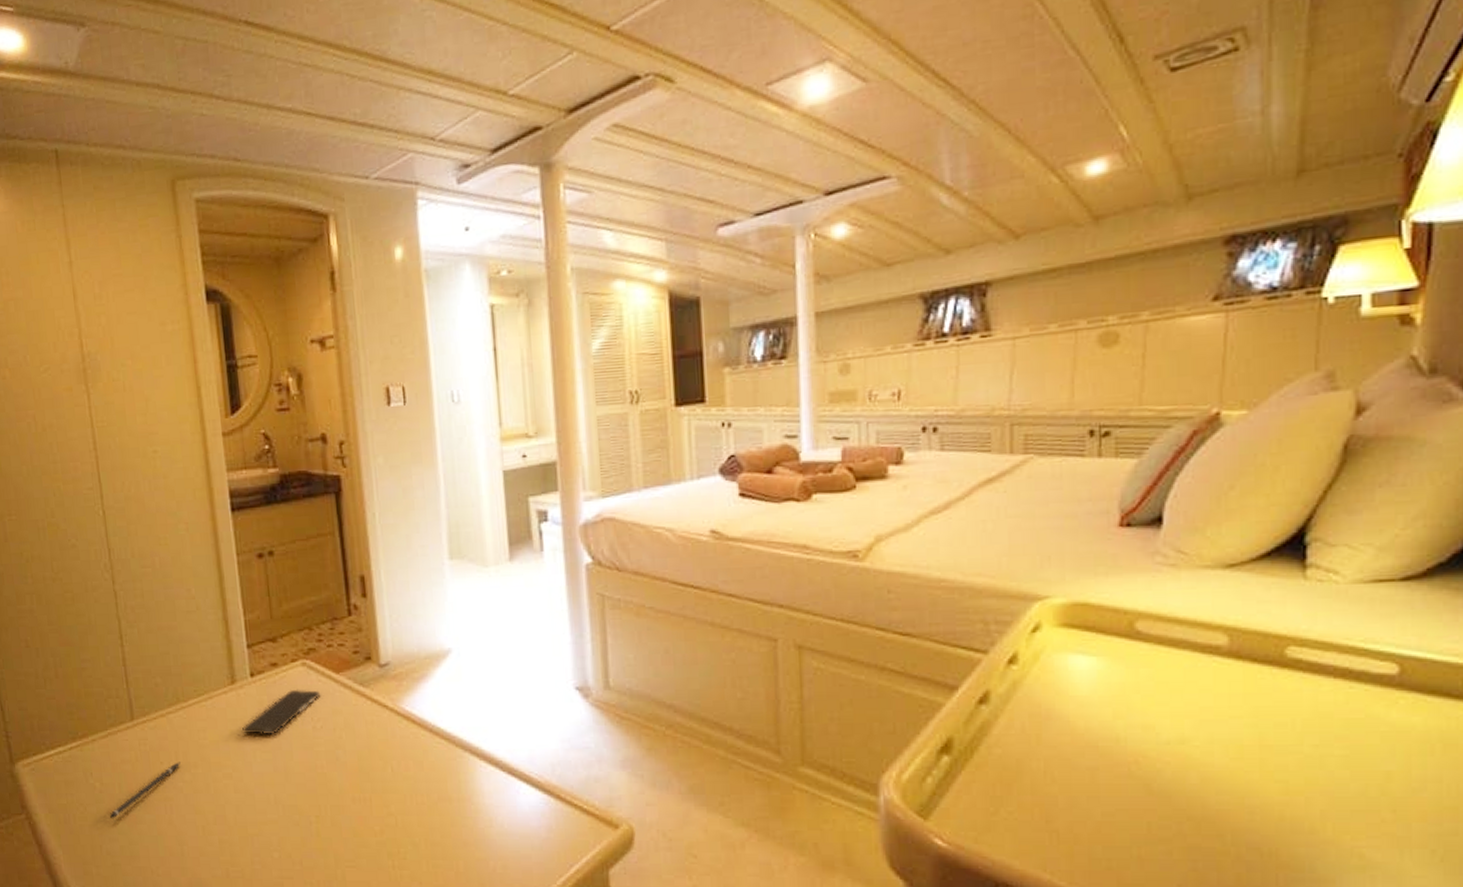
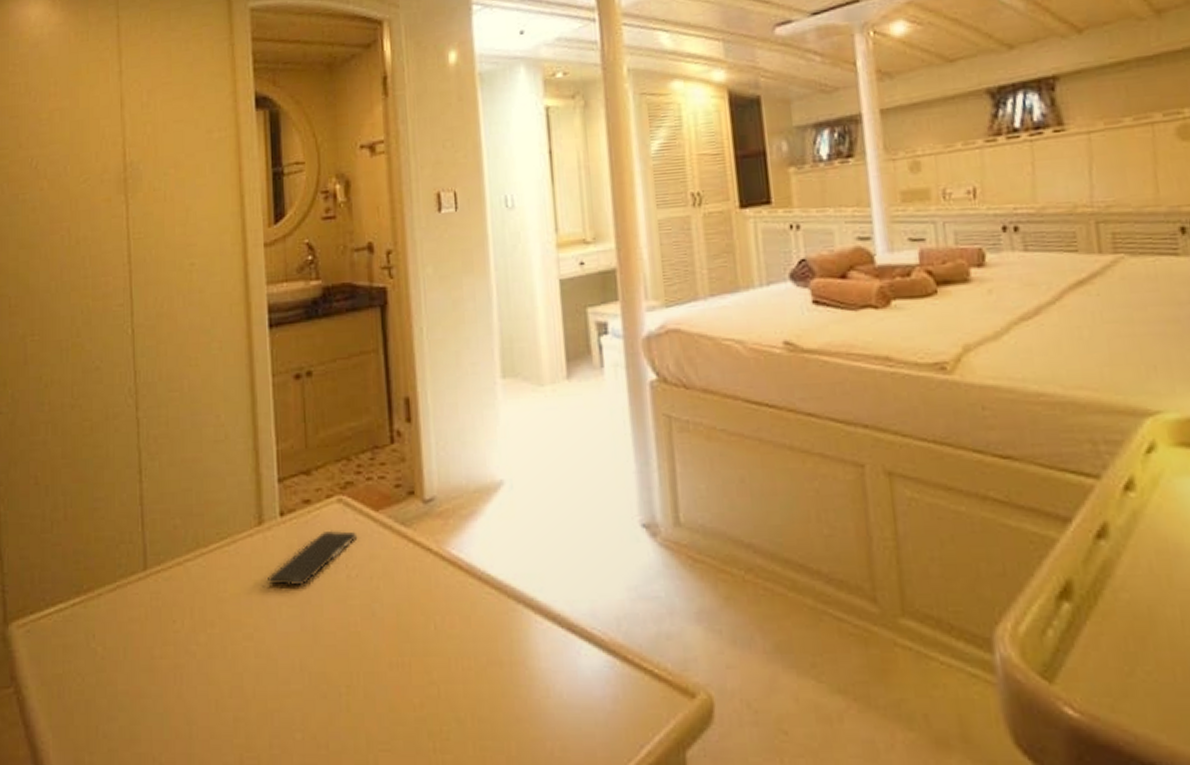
pen: present [109,762,181,819] -> none [110,620,196,693]

